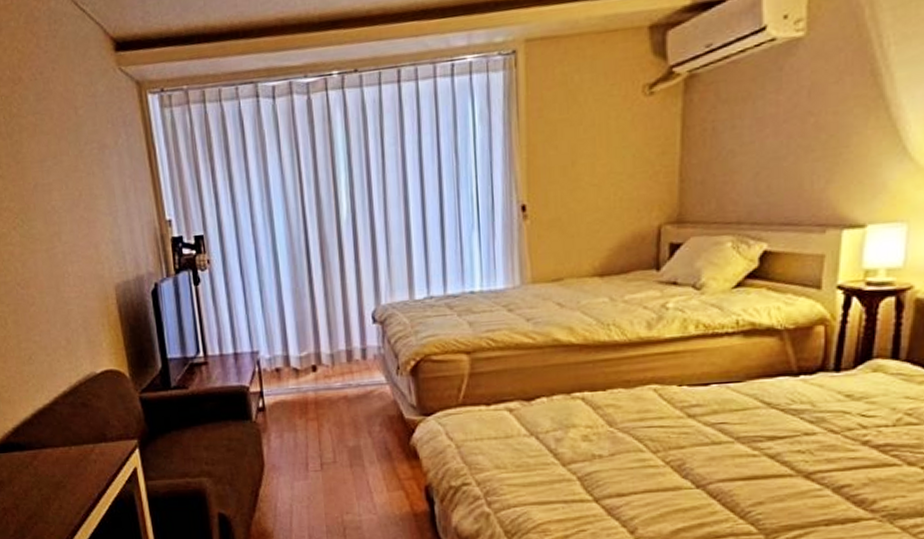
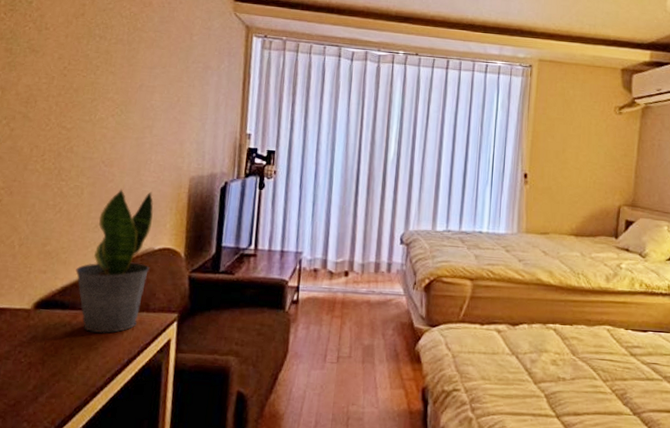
potted plant: none [22,309,98,470] -> present [75,188,154,333]

